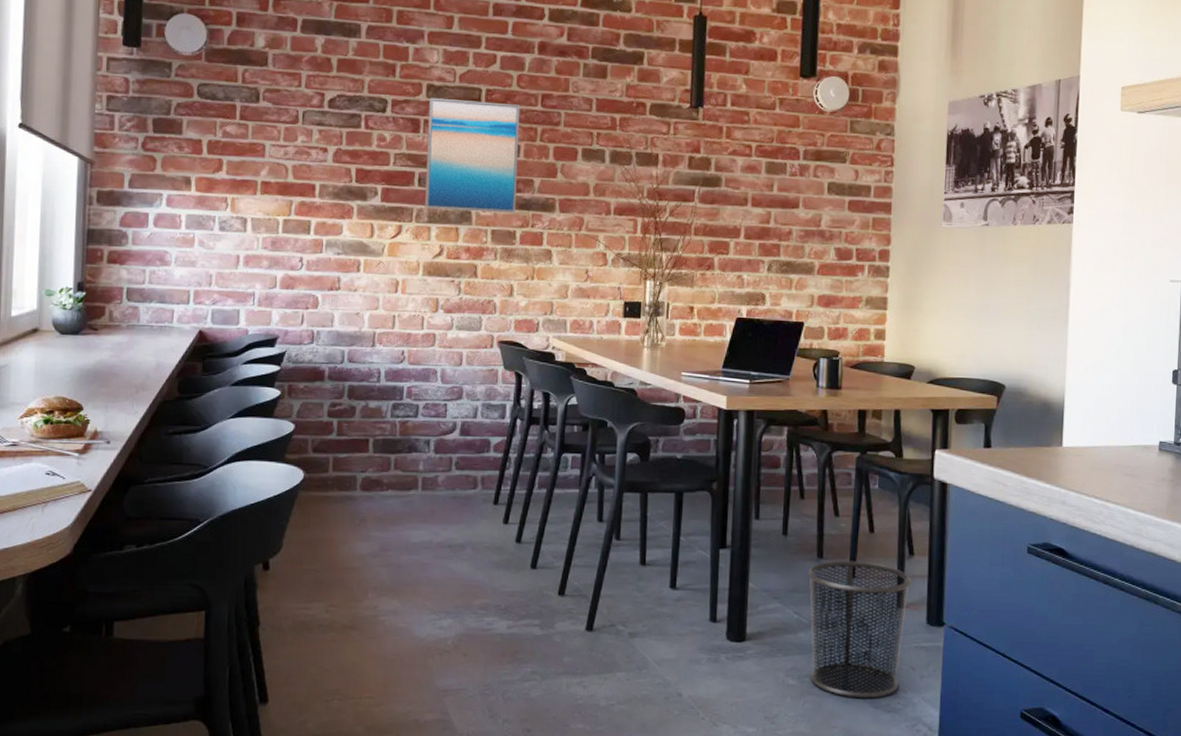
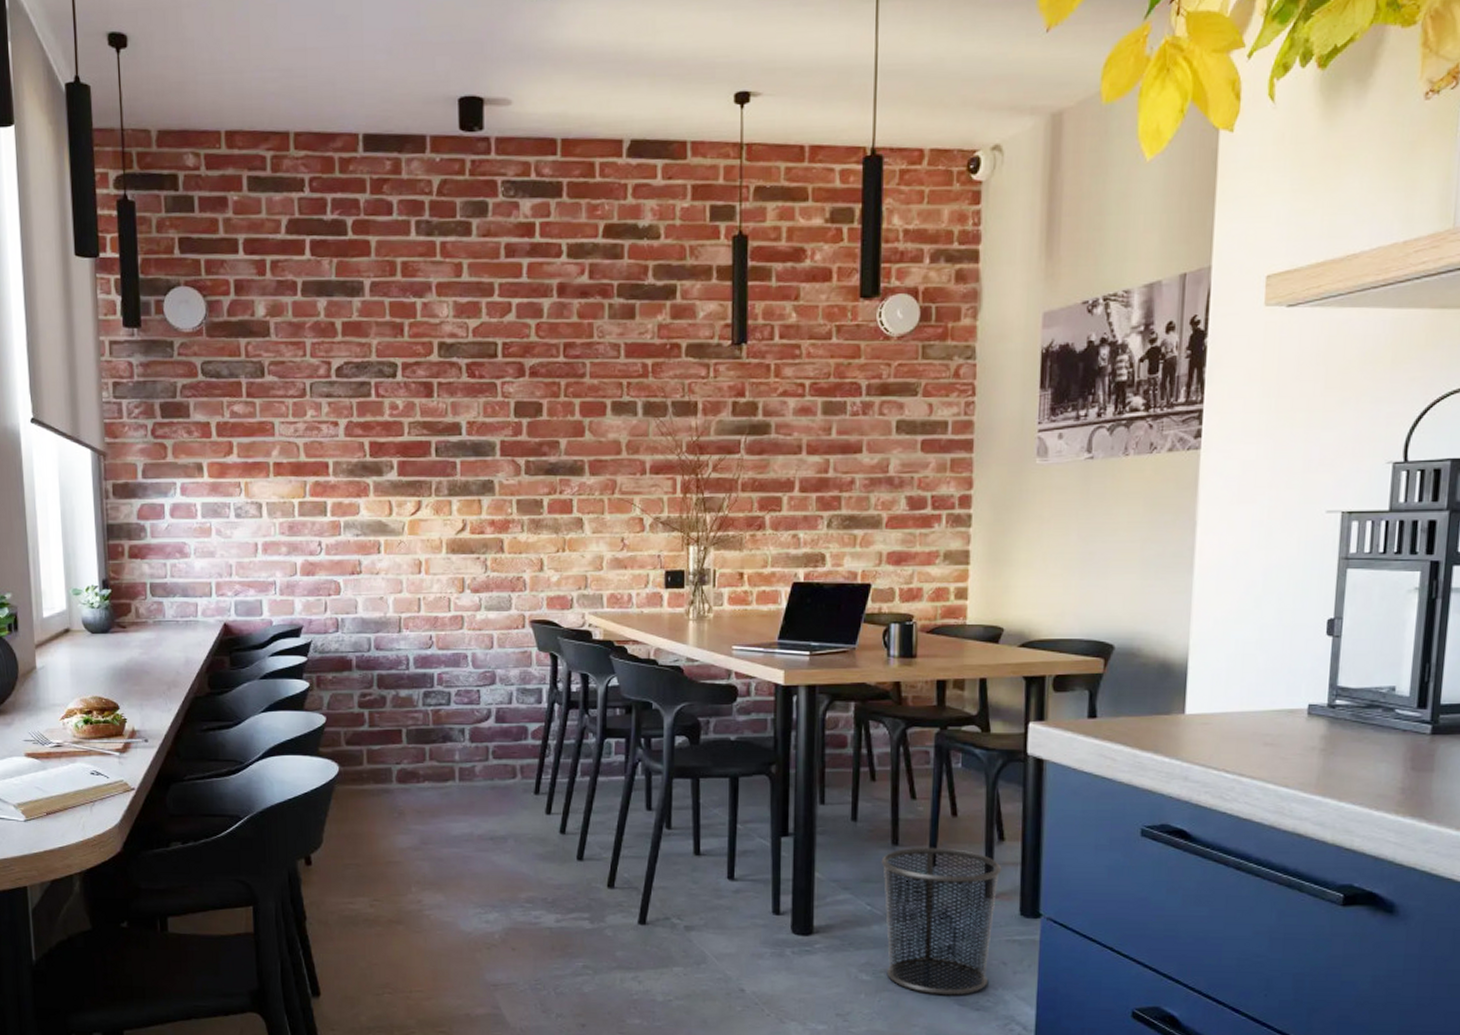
wall art: present [425,97,521,214] -> none [442,356,542,481]

